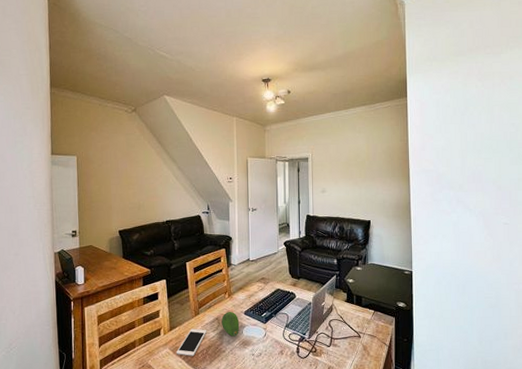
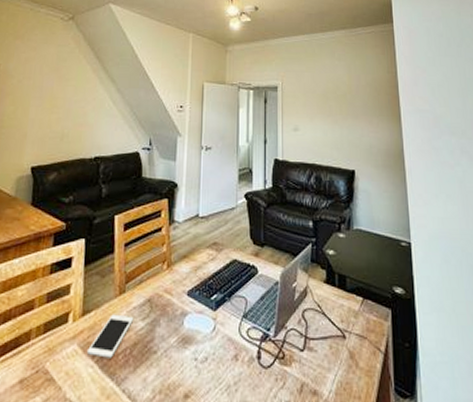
fruit: present [222,312,240,337] -> none [155,291,180,329]

